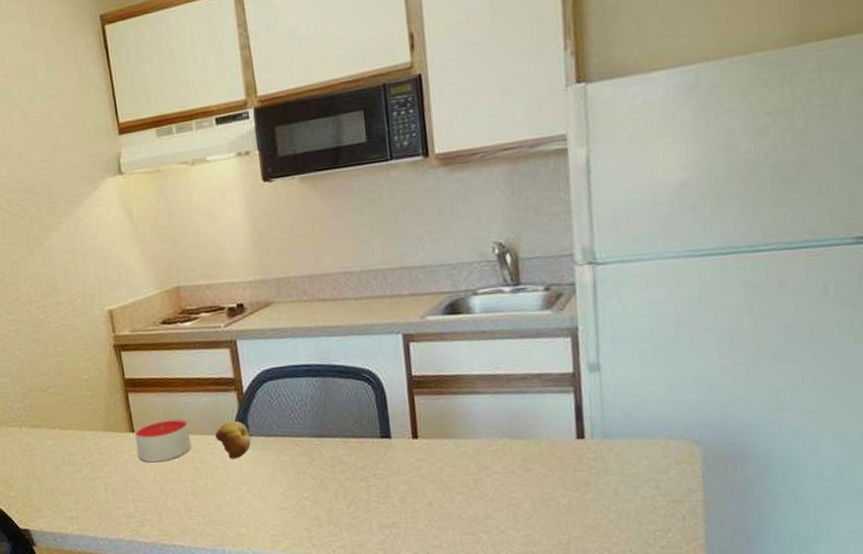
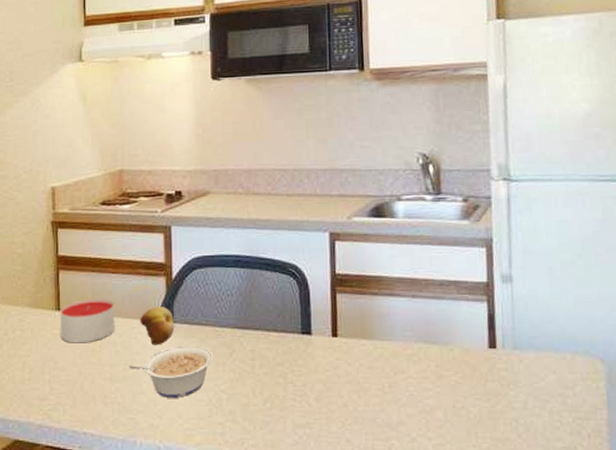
legume: none [209,456,294,508] -> present [129,345,214,398]

